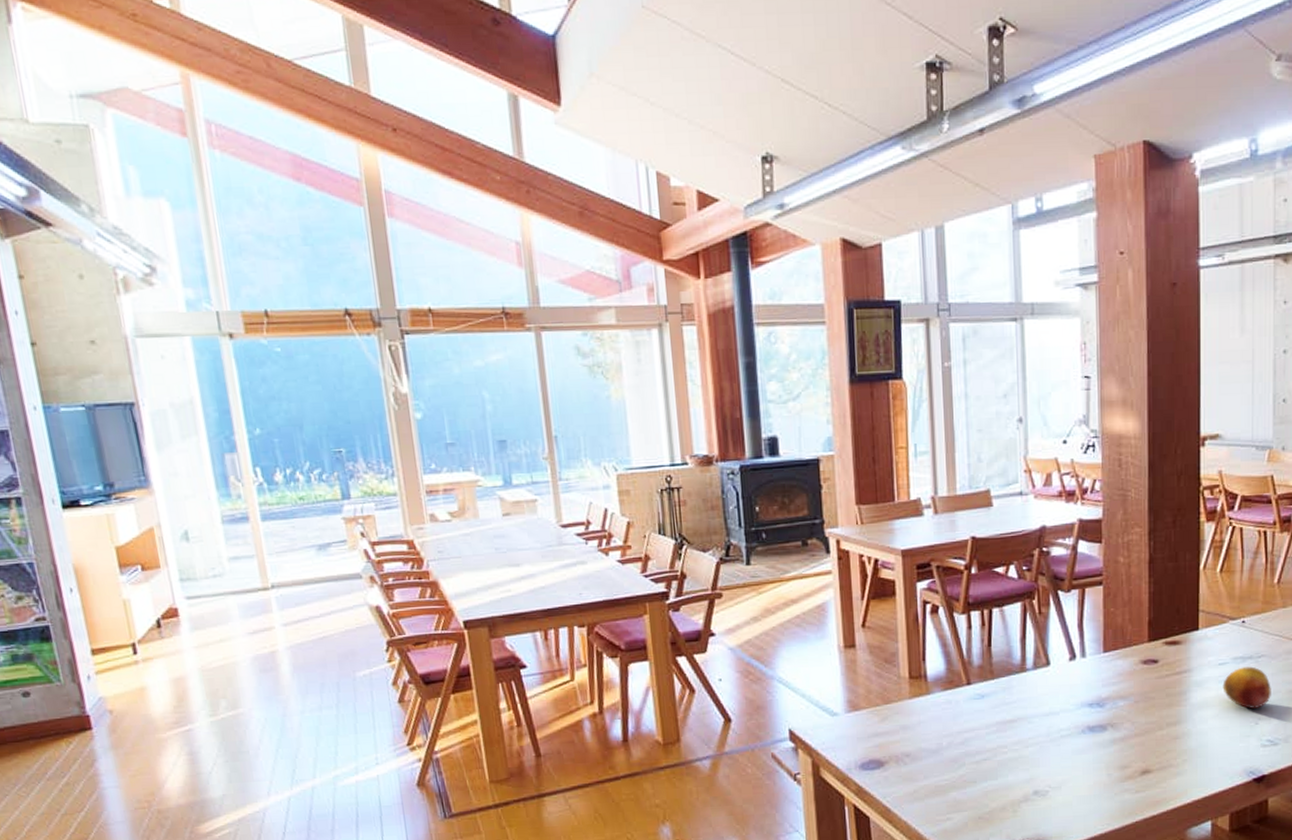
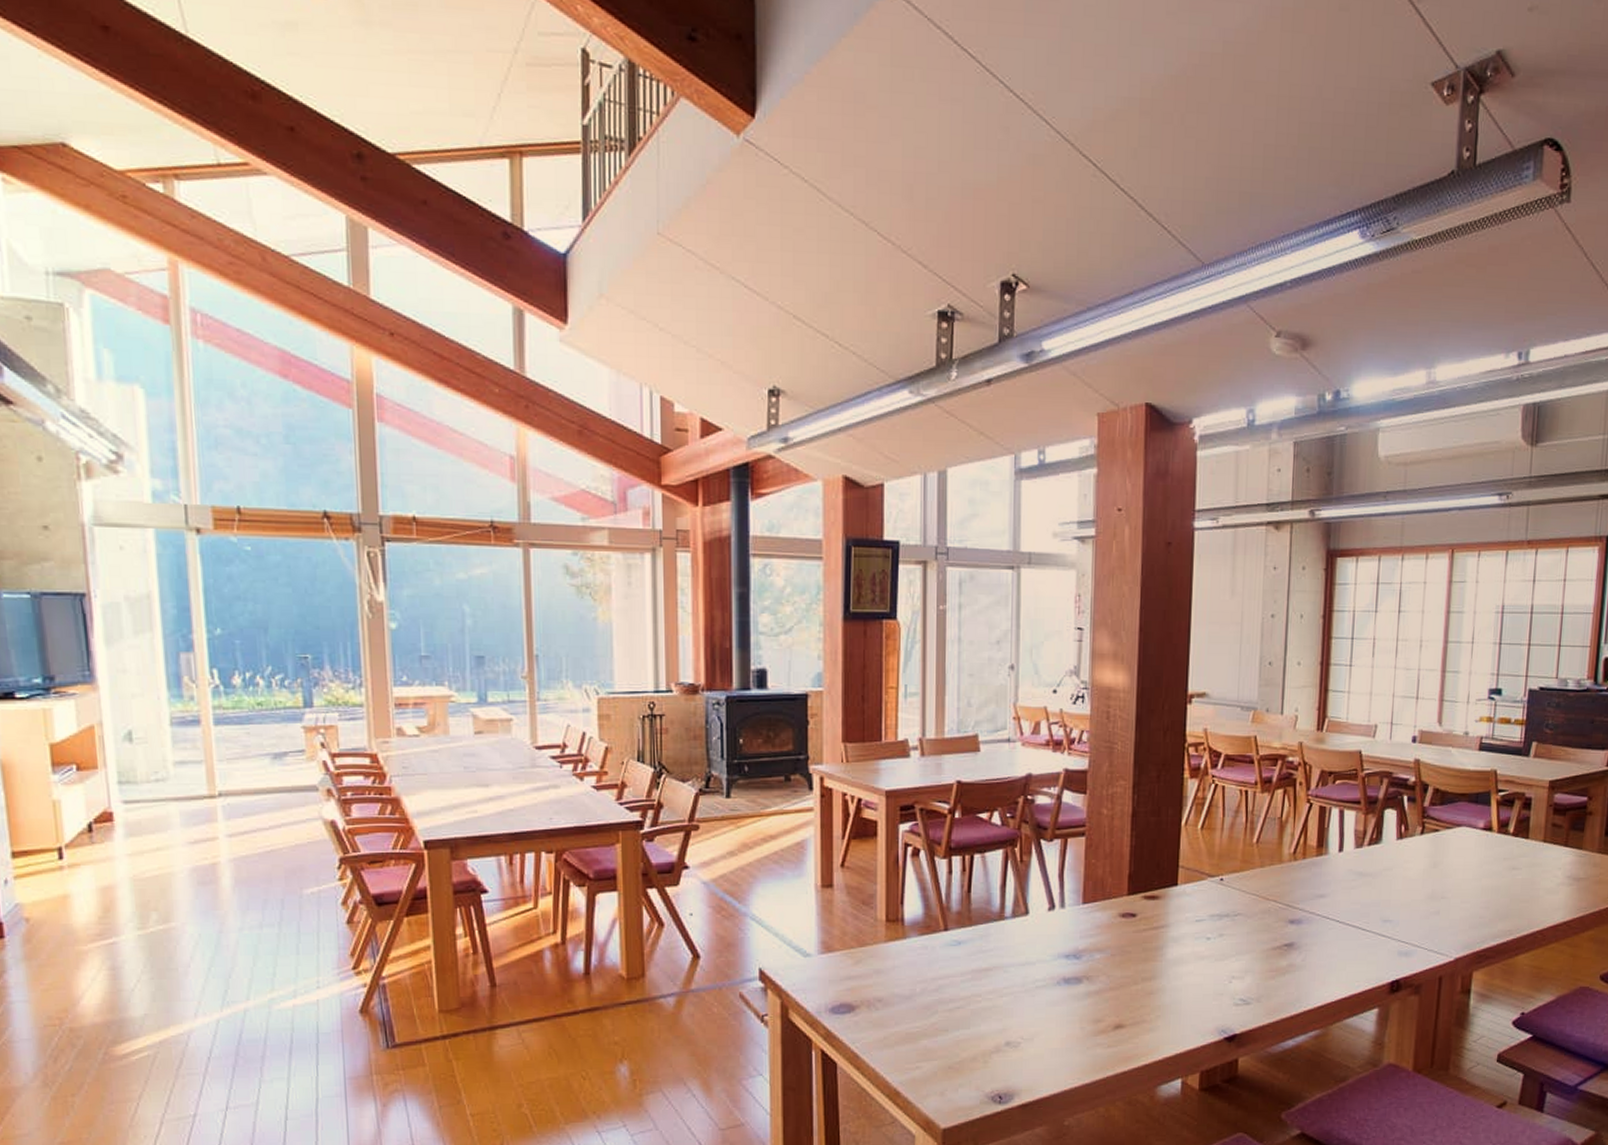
fruit: present [1223,666,1271,709] -> none [1198,924,1246,967]

